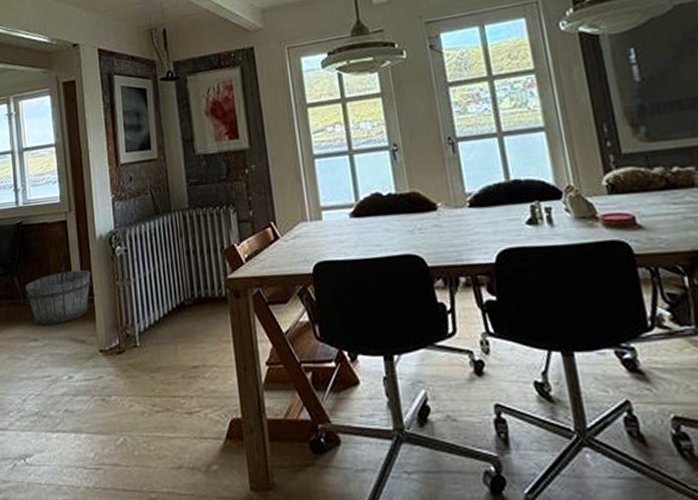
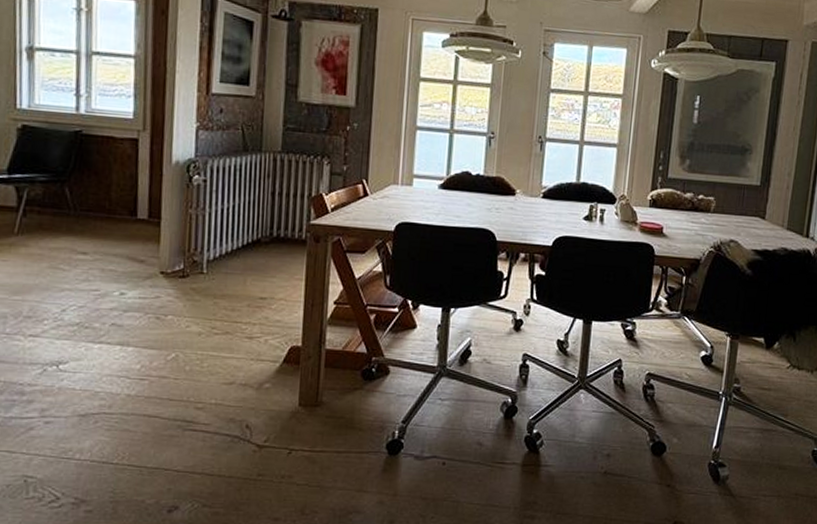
wooden bucket: present [25,263,92,325] -> none [76,182,161,241]

